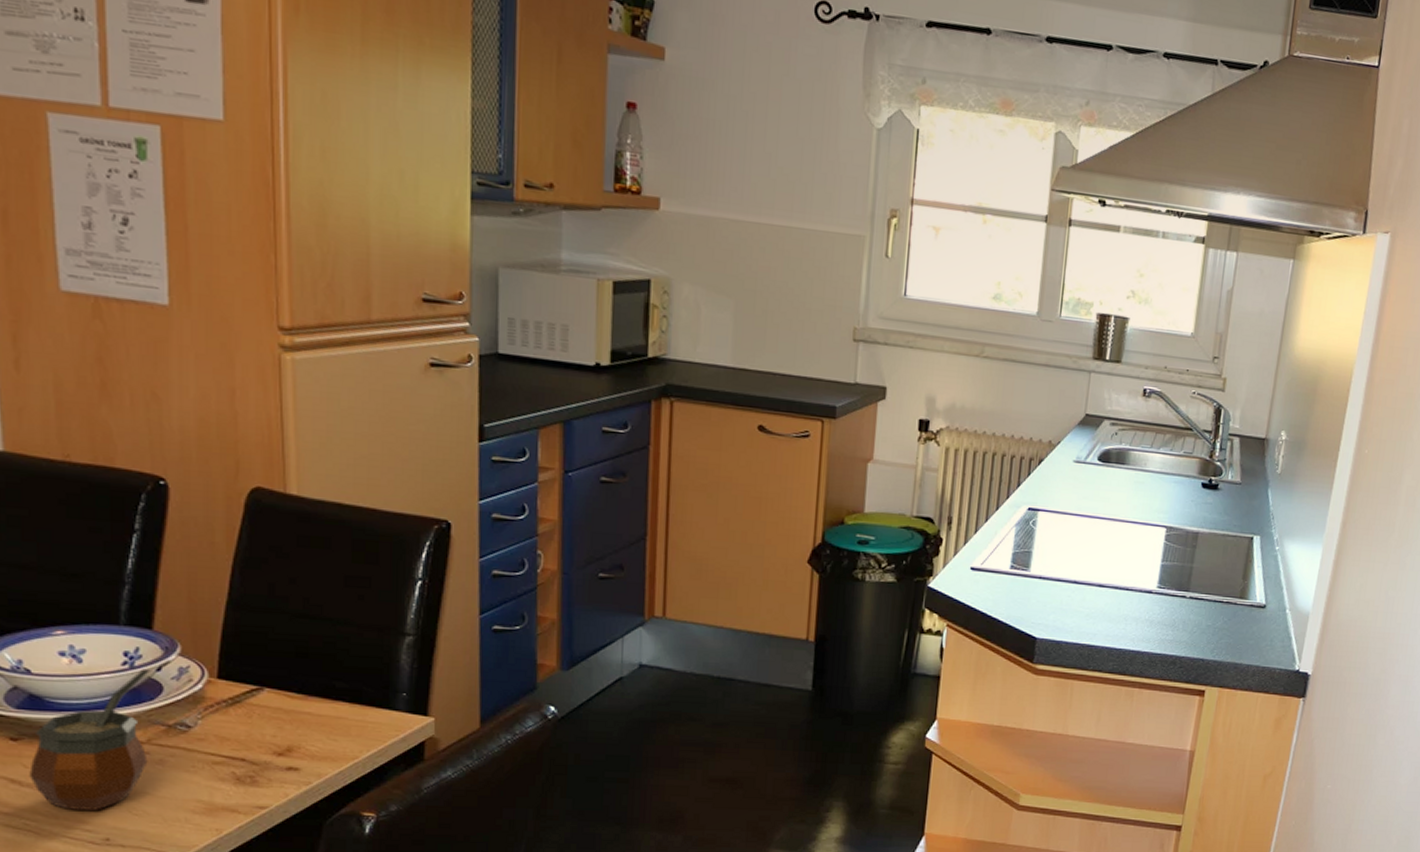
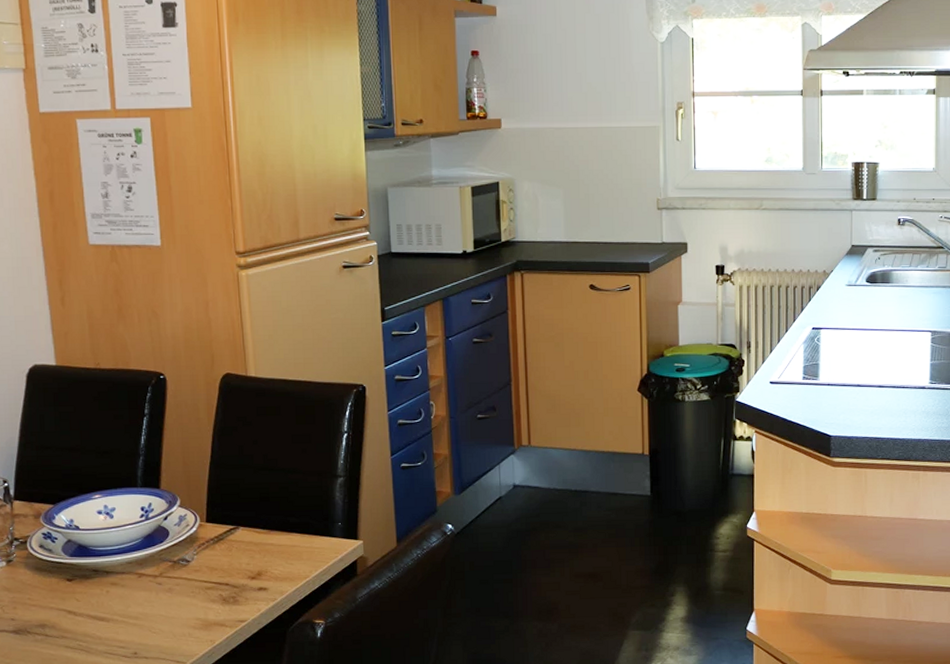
gourd: present [29,669,151,810] -> none [81,519,161,632]

